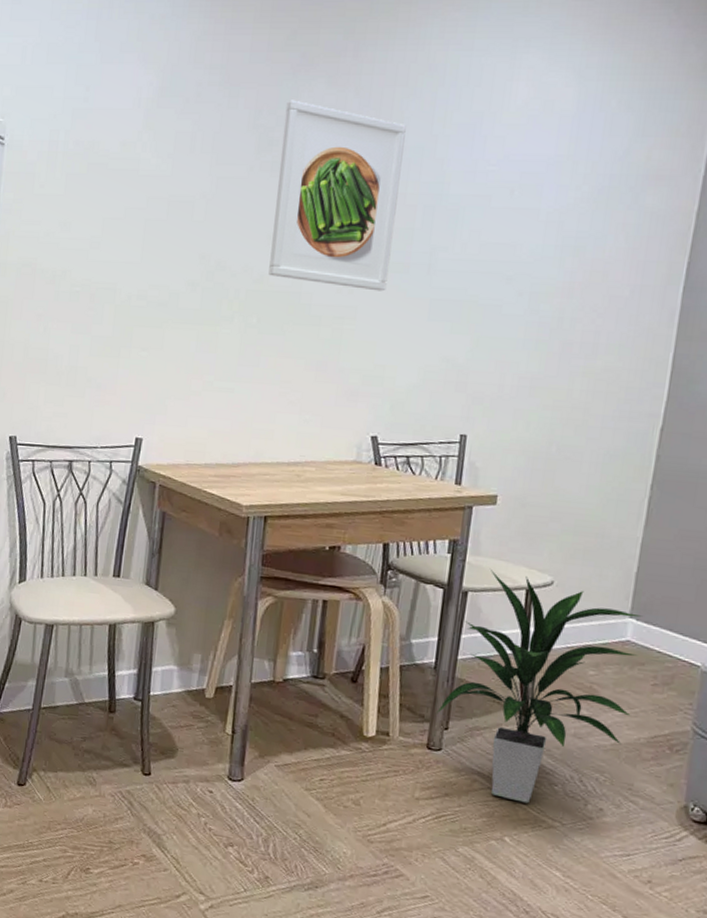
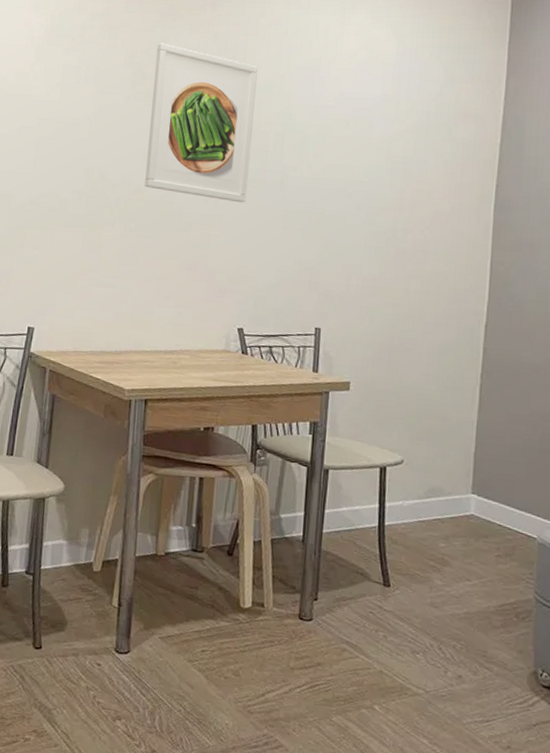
indoor plant: present [435,568,642,804] -> none [305,448,482,672]

